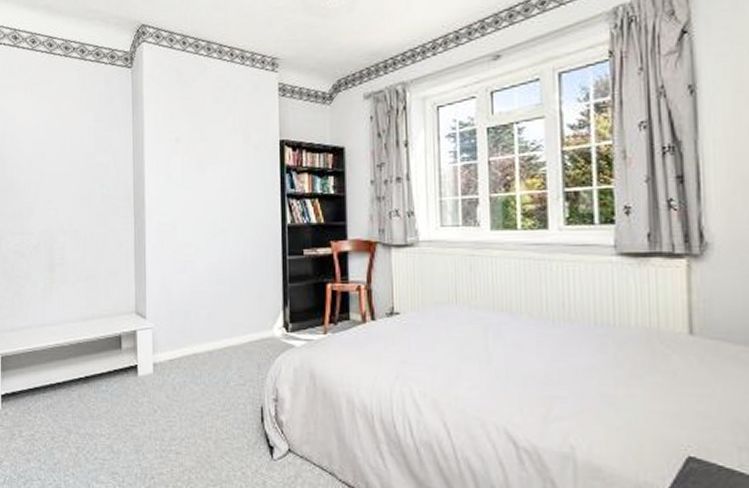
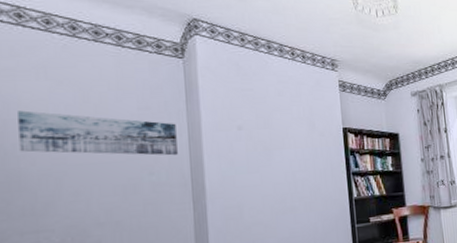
wall art: none [13,124,124,169] -> present [18,110,178,156]

